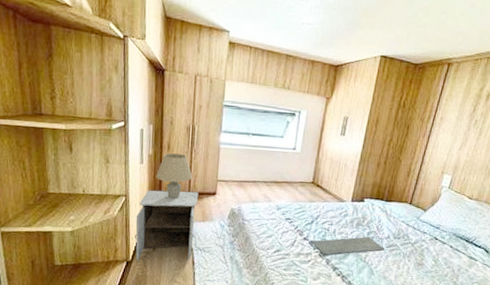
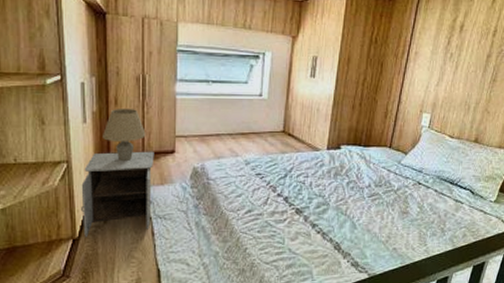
bath mat: present [312,236,385,255] -> none [287,186,367,211]

